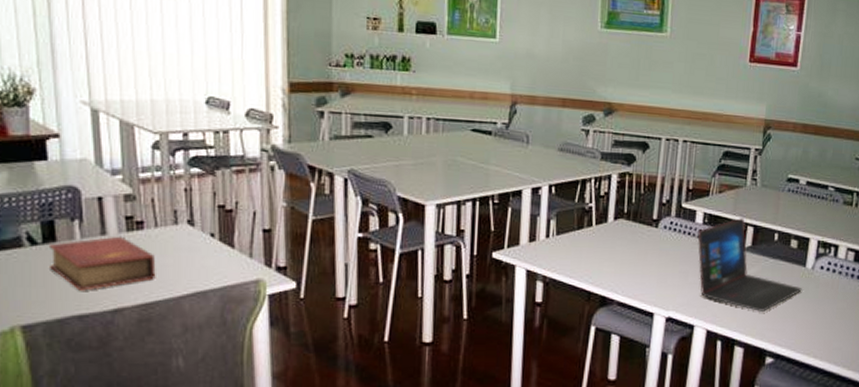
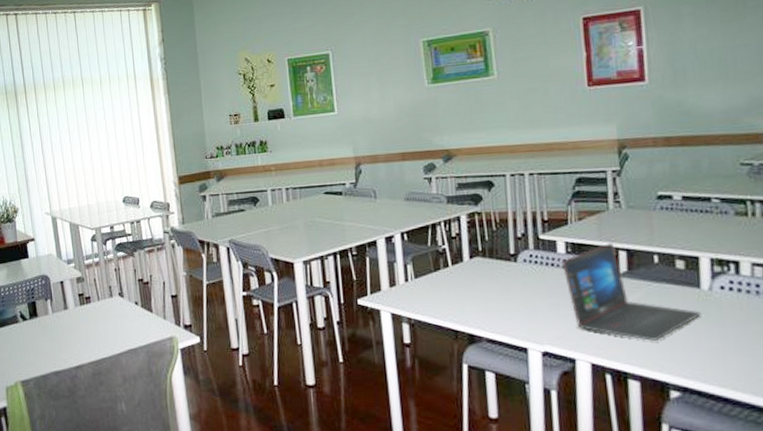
book: present [48,236,156,291] -> none [33,309,102,353]

